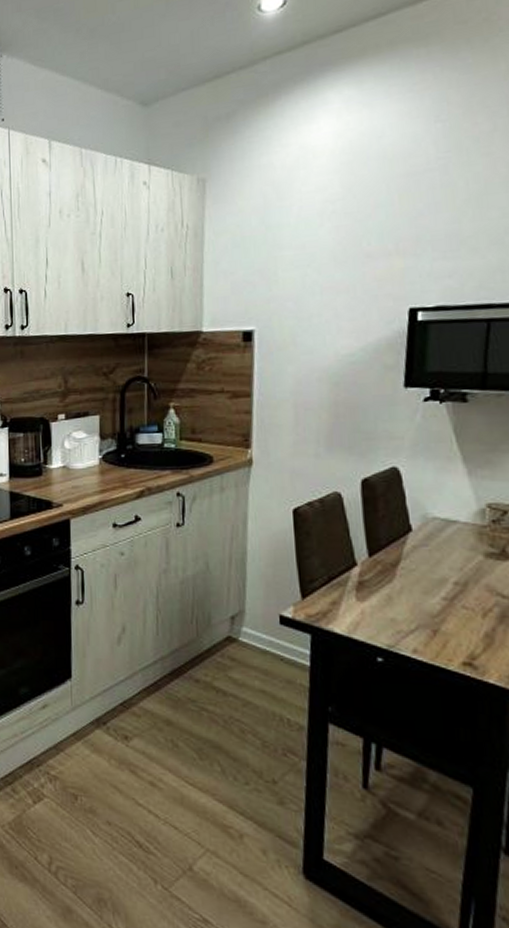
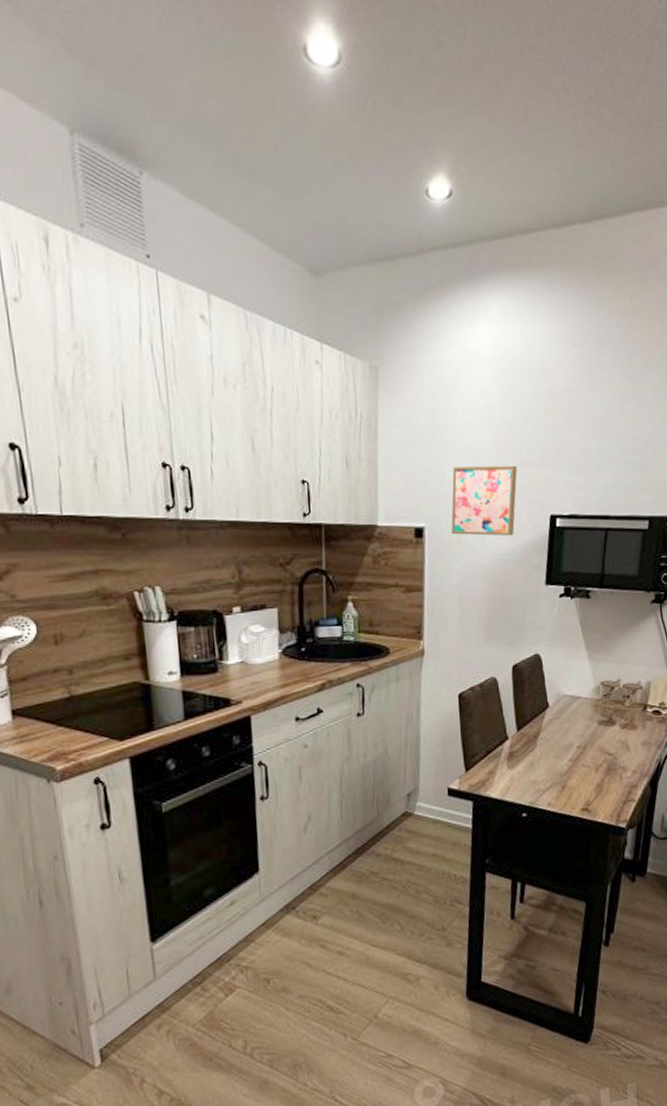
wall art: none [284,257,365,337] -> present [451,465,517,536]

